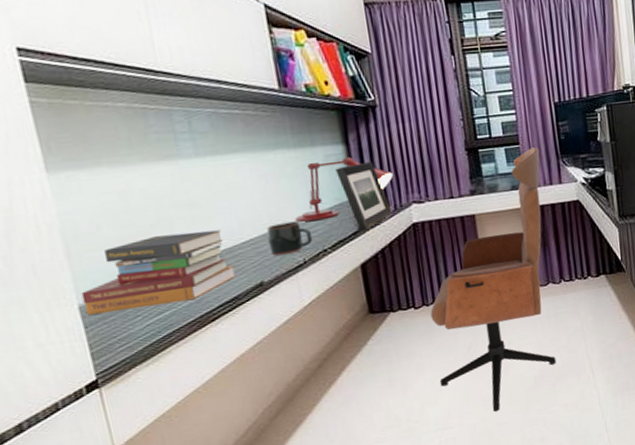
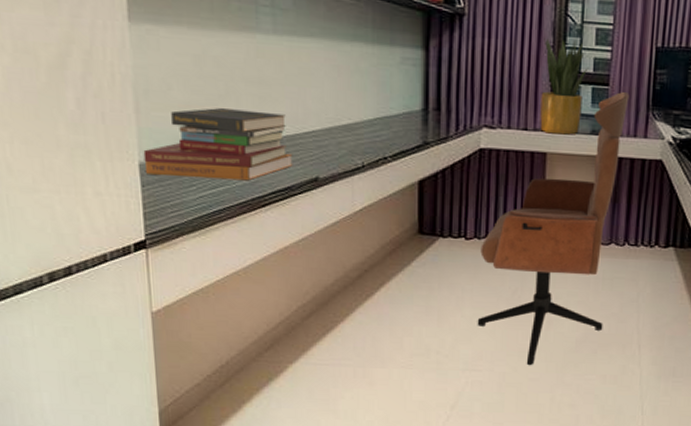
mug: present [266,221,313,256] -> none [330,120,375,154]
desk lamp: present [295,156,393,223] -> none [361,62,468,126]
picture frame: present [335,161,392,232] -> none [411,72,461,147]
planter: none [453,108,501,197] -> present [540,38,589,135]

